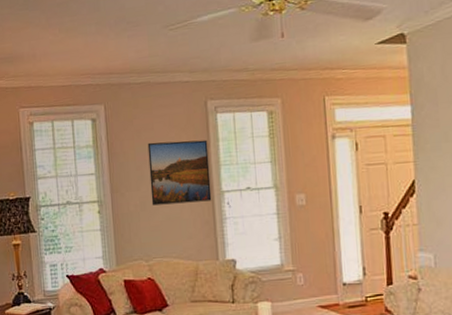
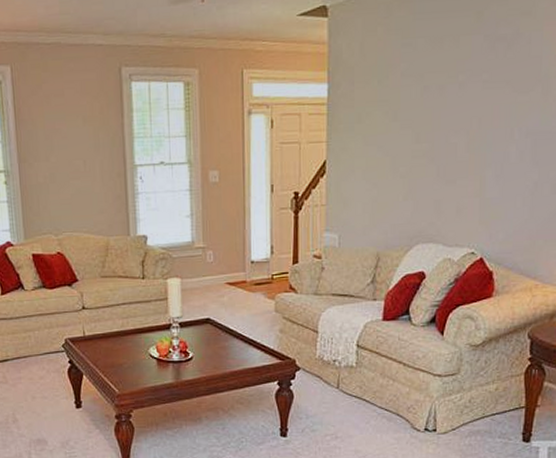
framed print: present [147,140,212,206] -> none [57,109,124,178]

